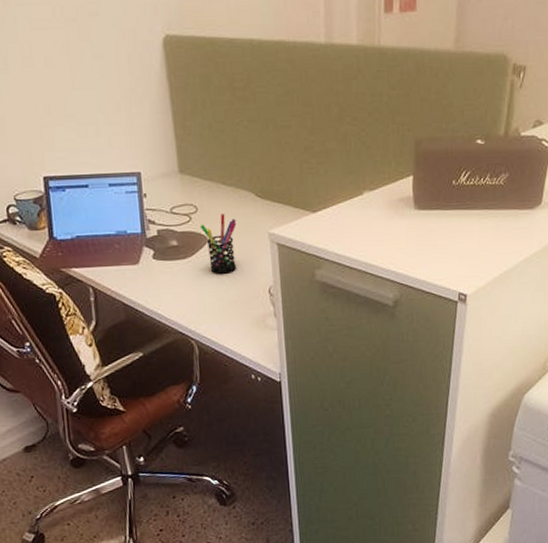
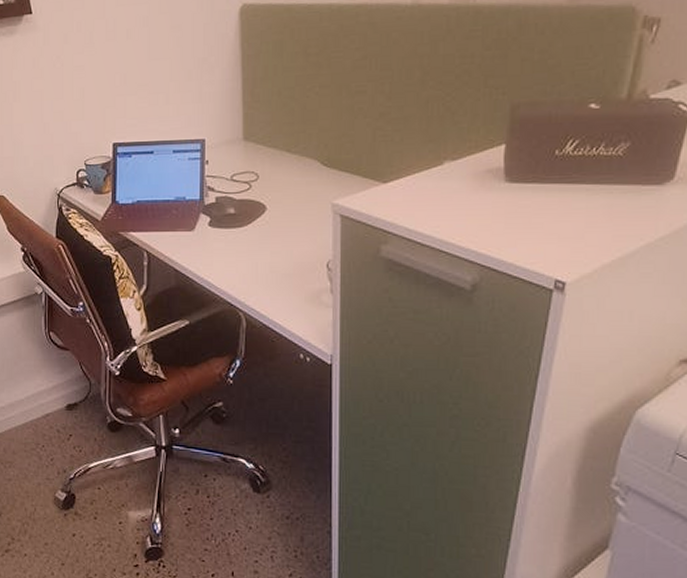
pen holder: present [199,214,237,274] -> none [259,182,298,245]

